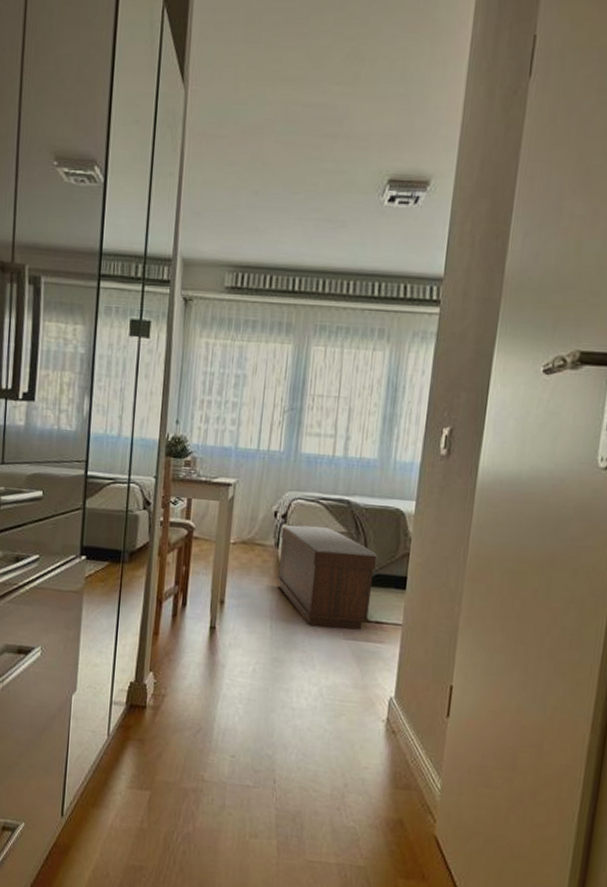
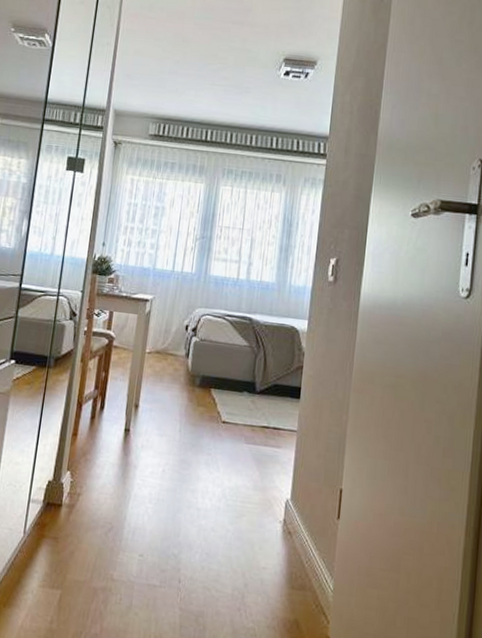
bench: present [277,525,377,629] -> none [186,338,275,434]

